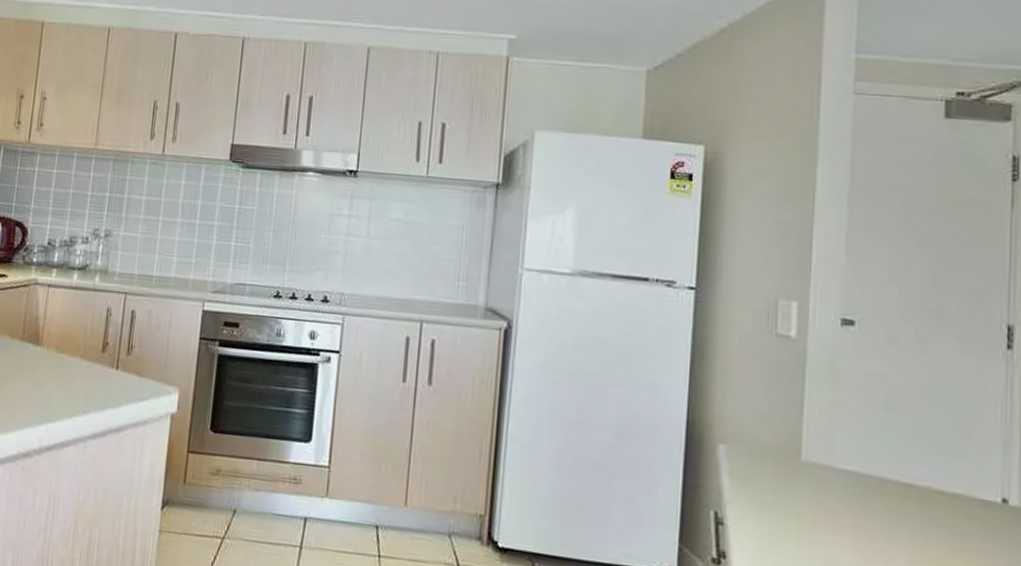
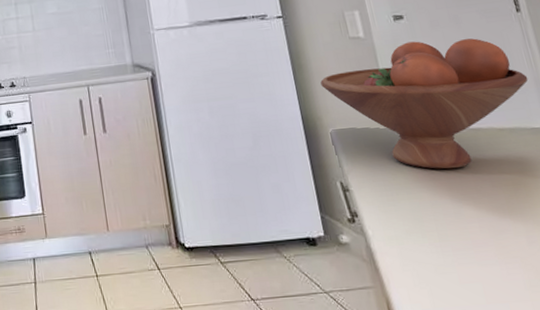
fruit bowl: none [723,356,996,528] -> present [320,38,528,169]

